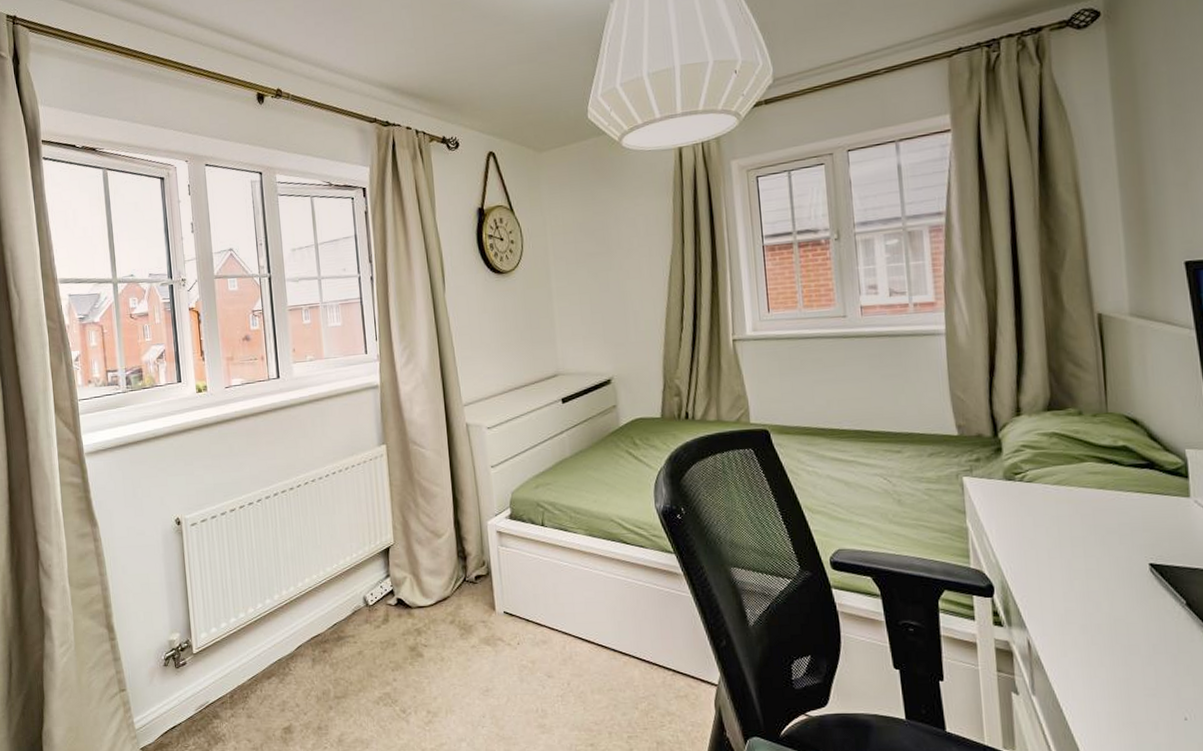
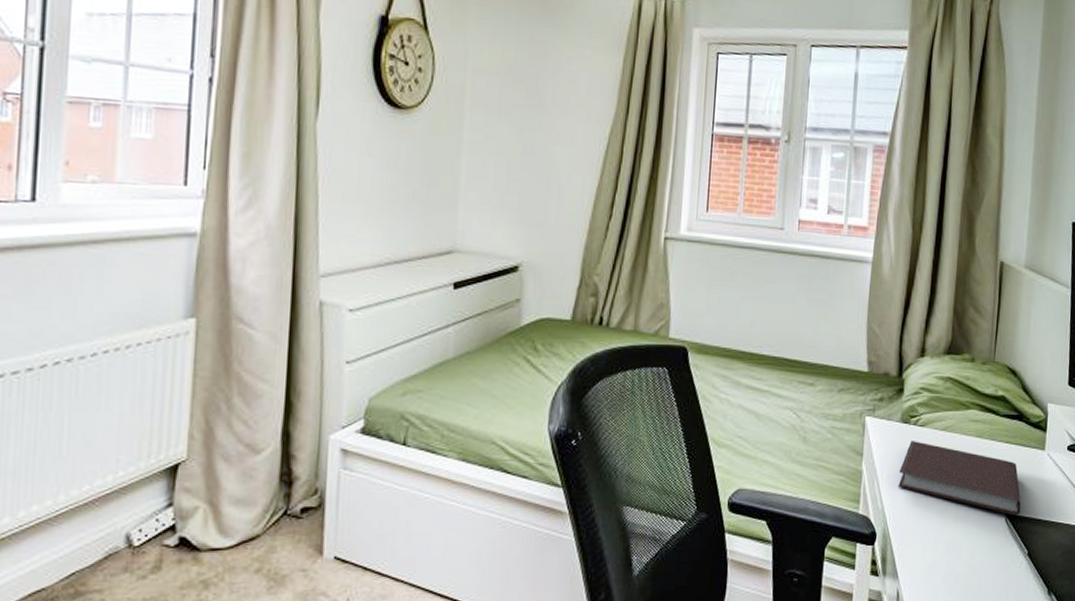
notebook: none [1009,496,1169,565] -> present [898,441,1021,516]

